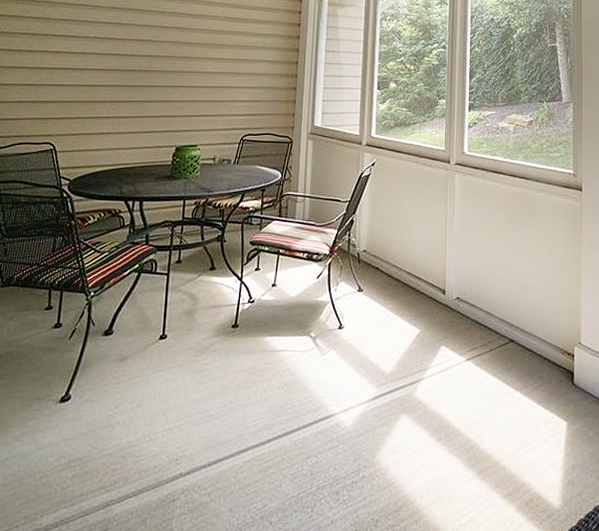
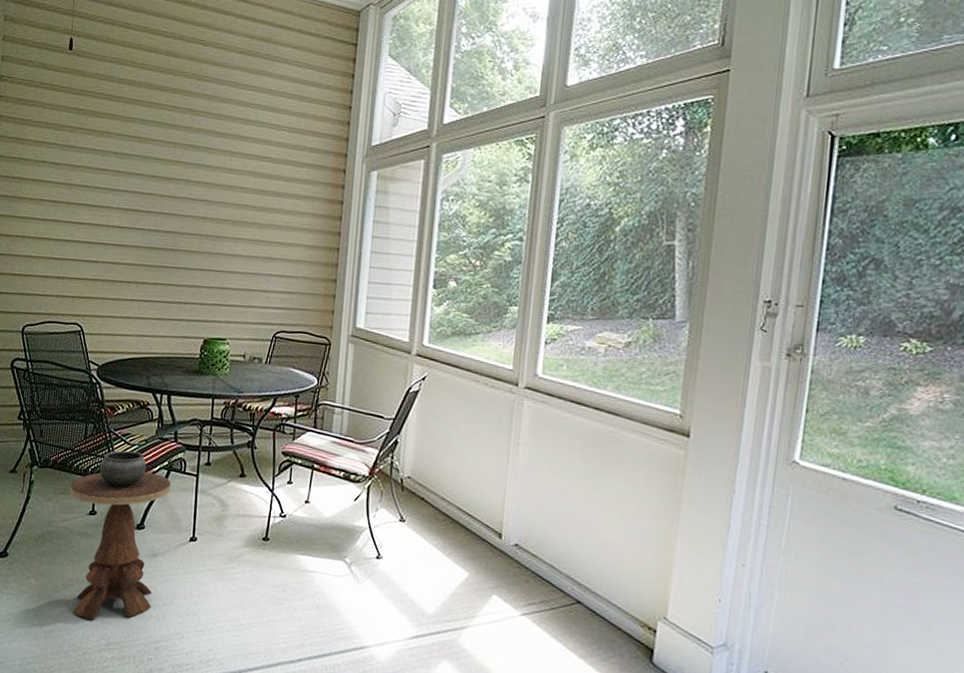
side table: none [31,258,142,439] -> present [70,450,172,620]

